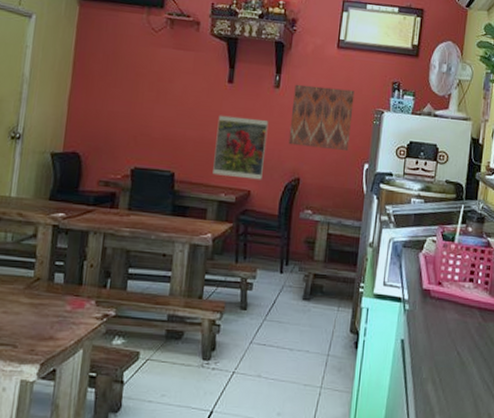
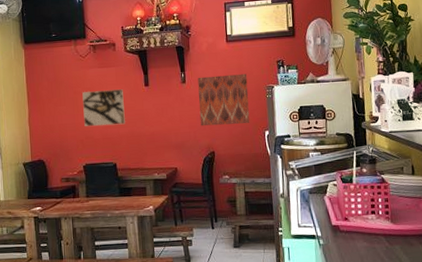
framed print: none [141,75,200,126] -> present [82,89,126,127]
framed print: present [213,115,269,180] -> none [142,110,185,160]

